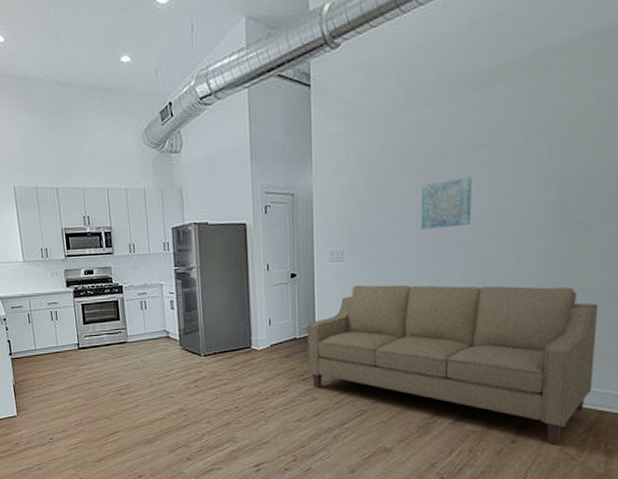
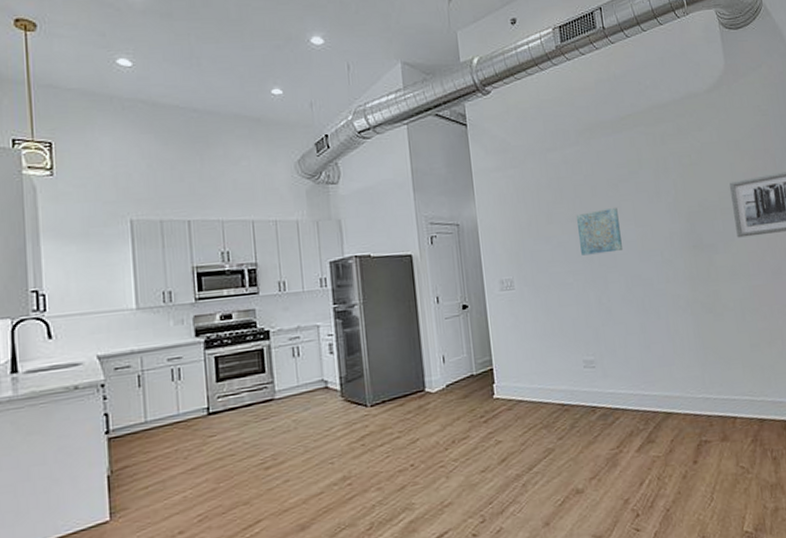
sofa: present [307,284,599,445] -> none [483,303,749,460]

